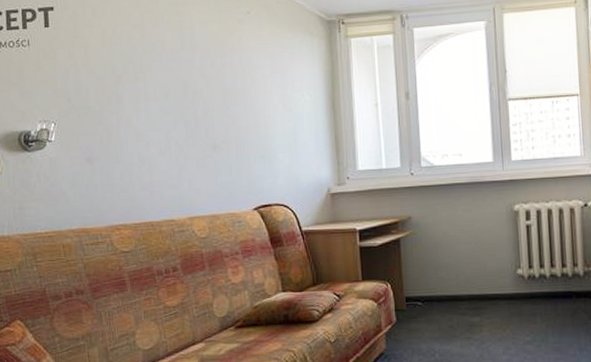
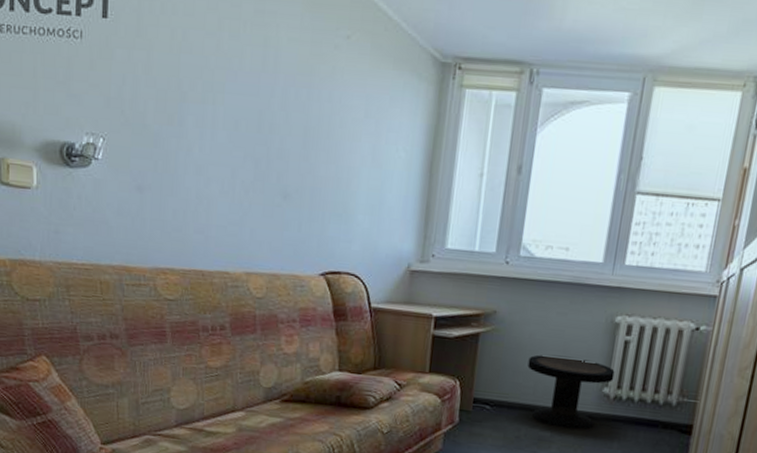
side table: none [447,246,524,312] -> present [527,354,615,430]

